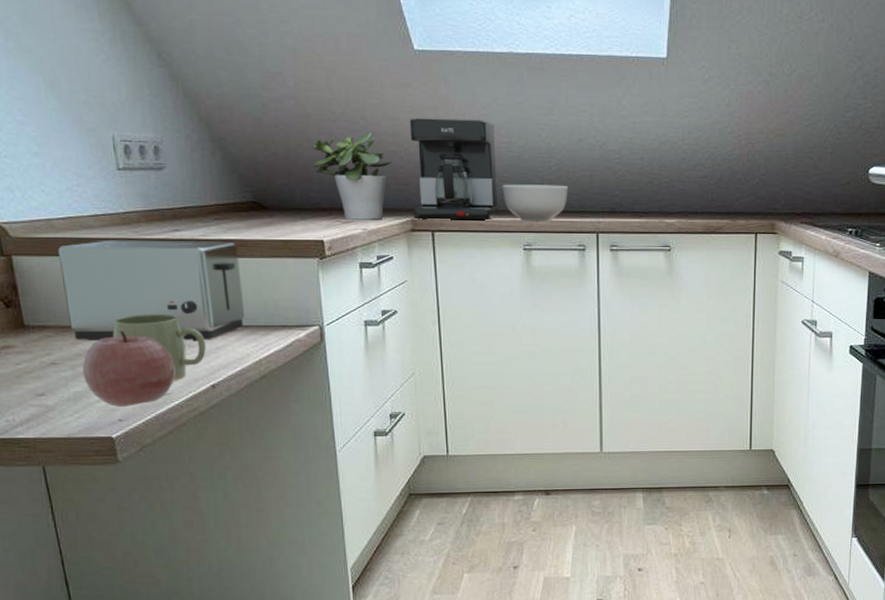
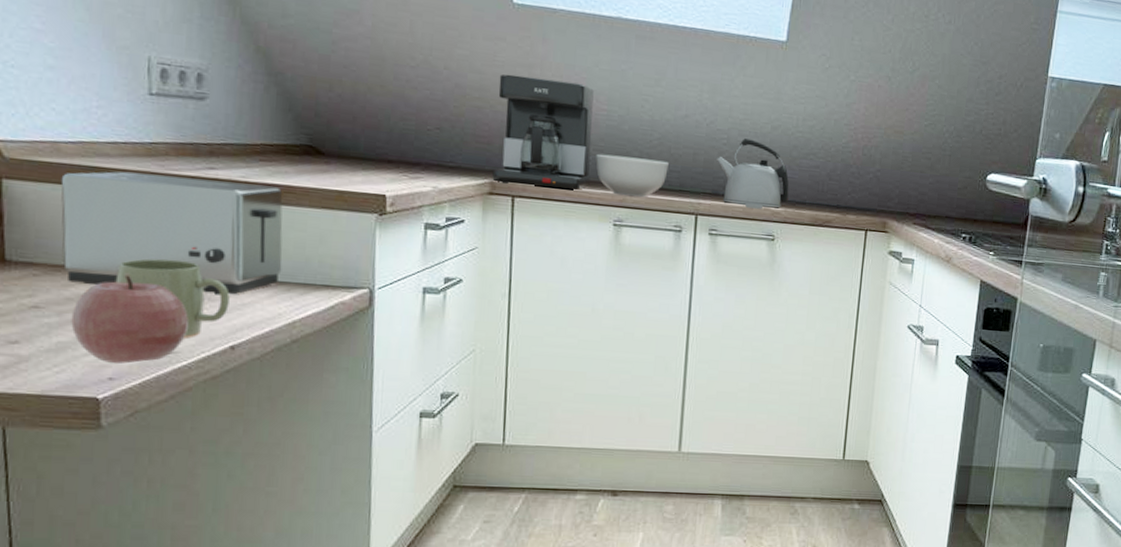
potted plant: present [312,132,391,220] -> none [383,83,474,179]
kettle: none [610,156,681,222] -> present [716,138,789,210]

